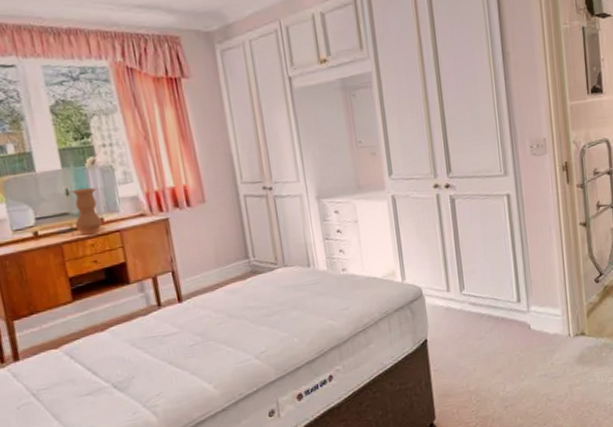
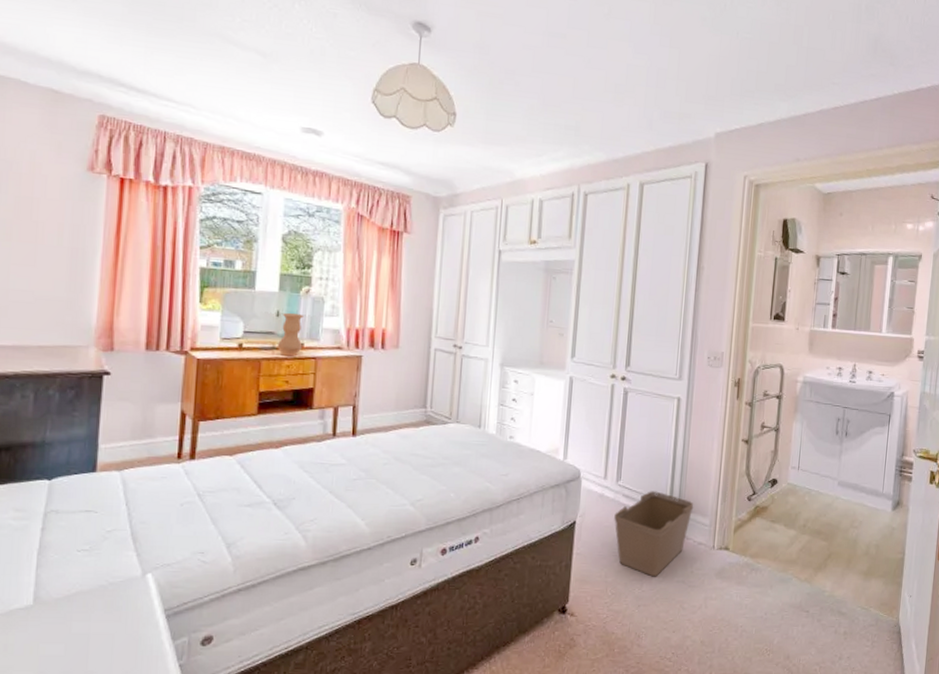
bicycle basket: none [464,292,543,377] -> present [614,491,694,577]

